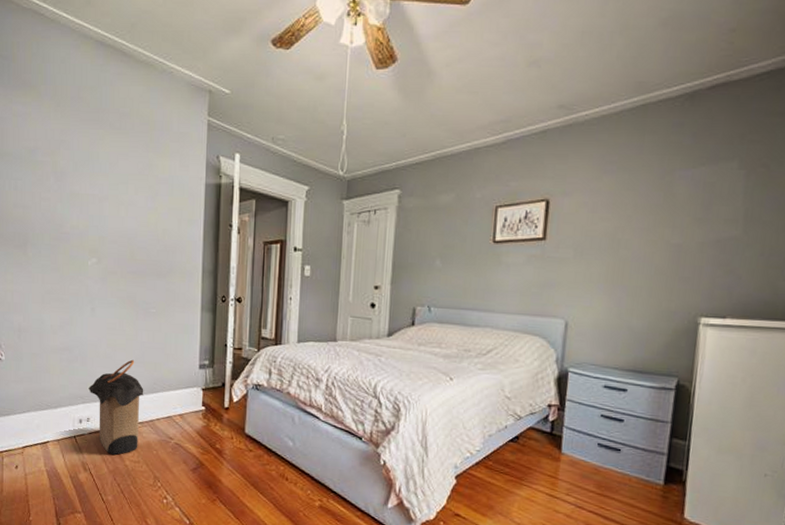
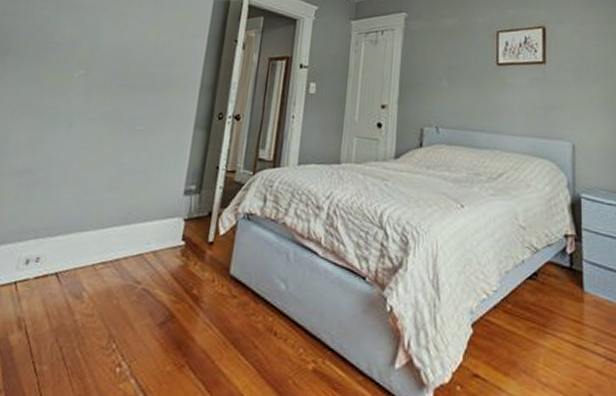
laundry hamper: present [88,359,144,455] -> none [46,184,115,306]

